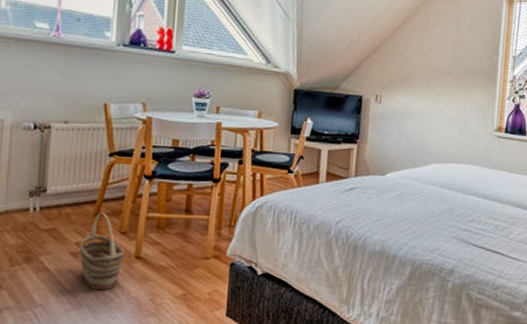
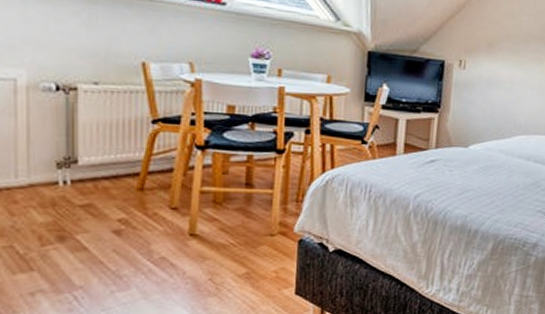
basket: present [79,212,125,291] -> none [123,186,177,271]

